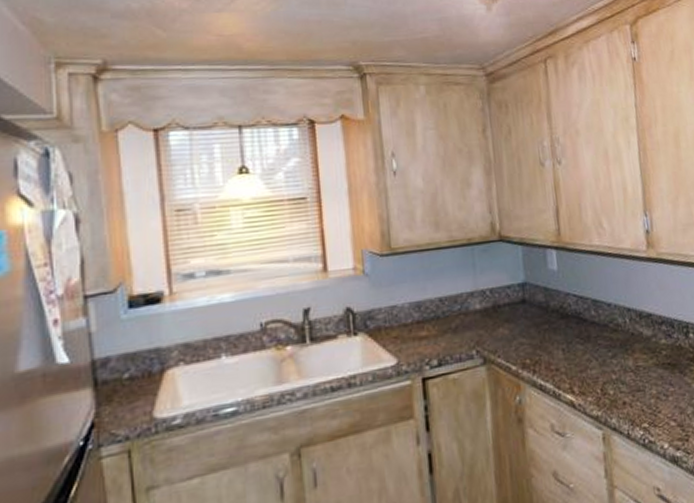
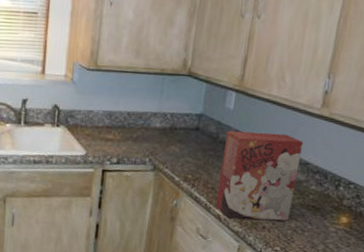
cereal box: none [557,286,648,403] -> present [215,130,304,221]

